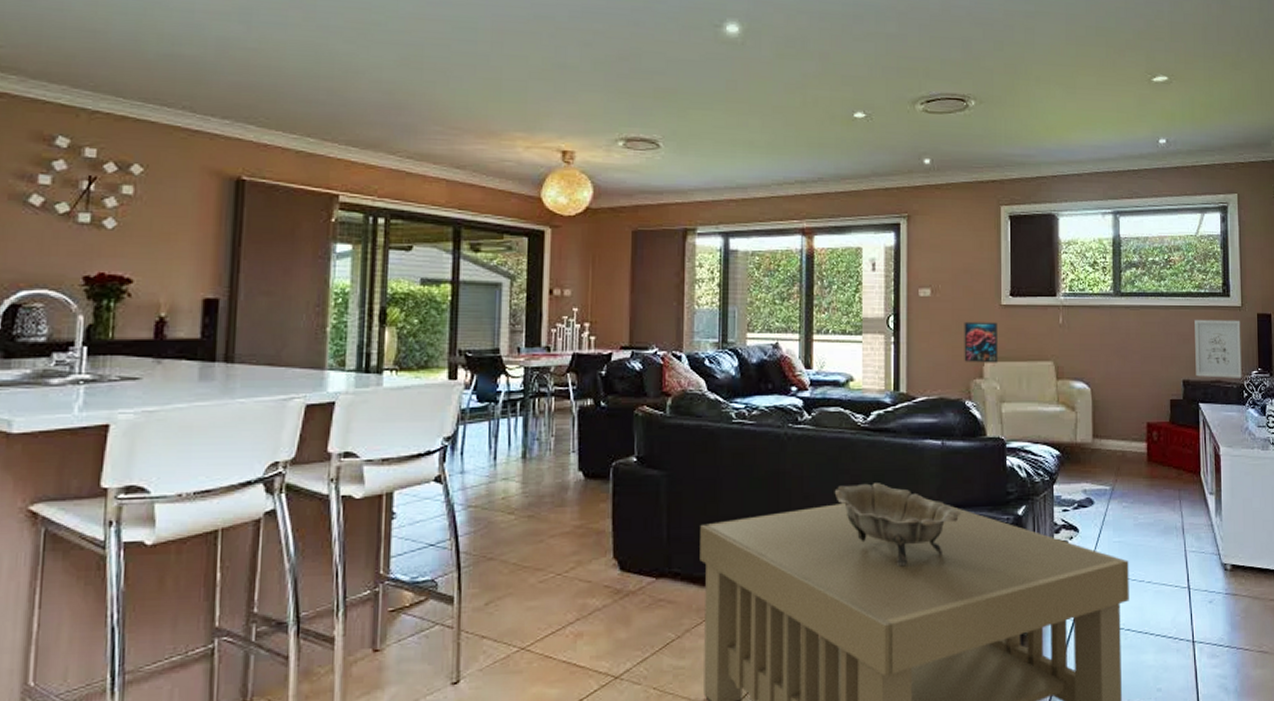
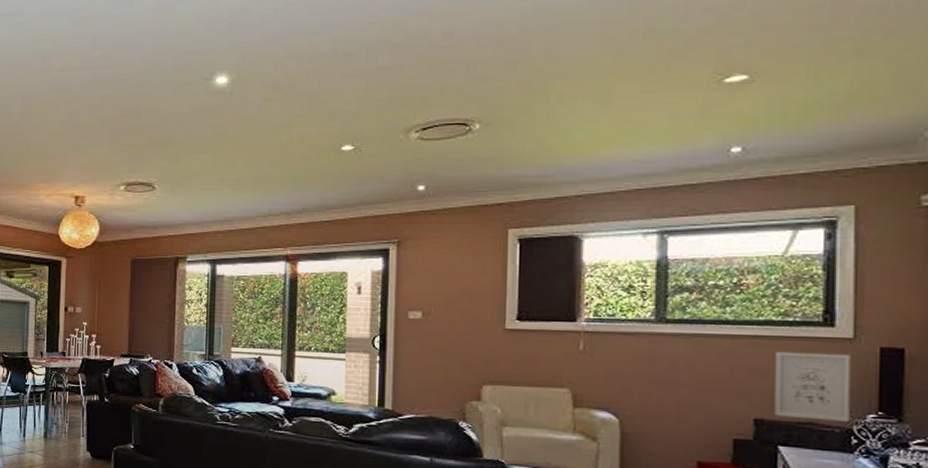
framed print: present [964,321,998,363] -> none [458,344,500,387]

